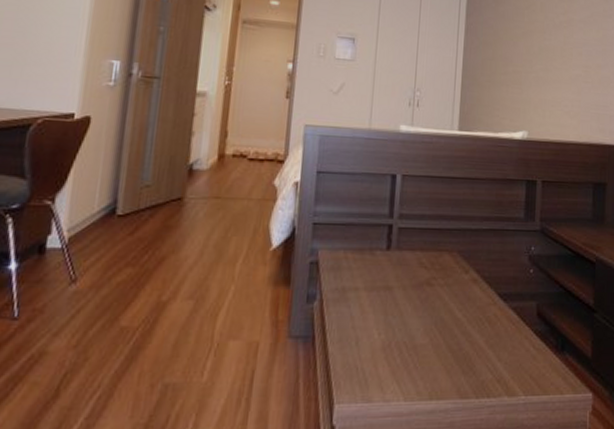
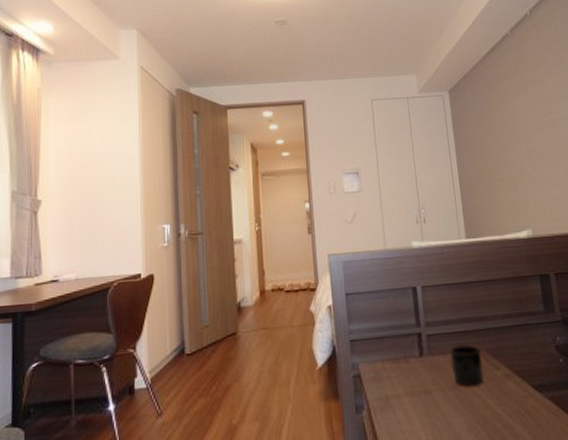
mug: none [418,242,452,288] -> present [449,344,485,387]

